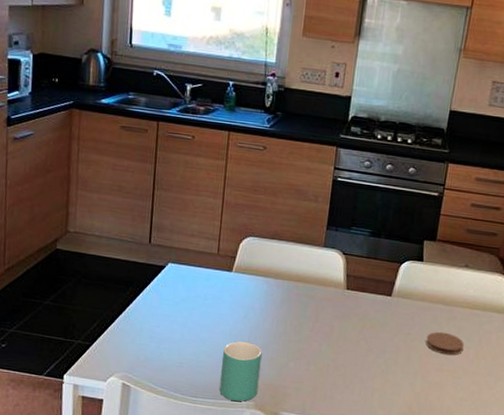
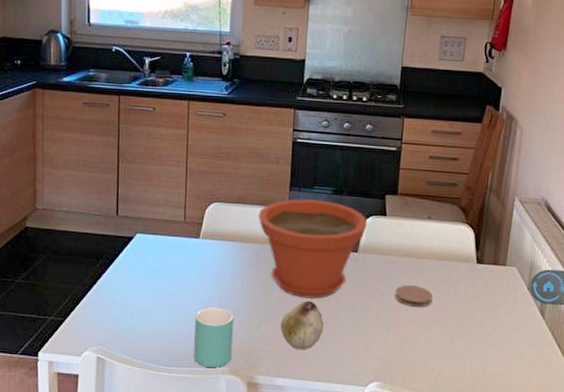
plant pot: none [292,238,404,340] -> present [258,199,368,300]
fruit: none [308,341,353,389] -> present [280,301,324,349]

